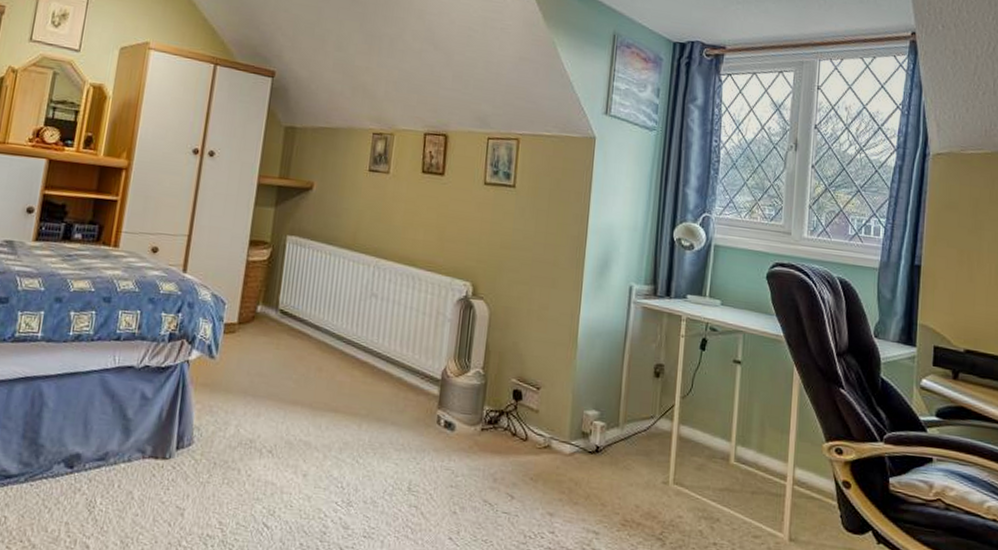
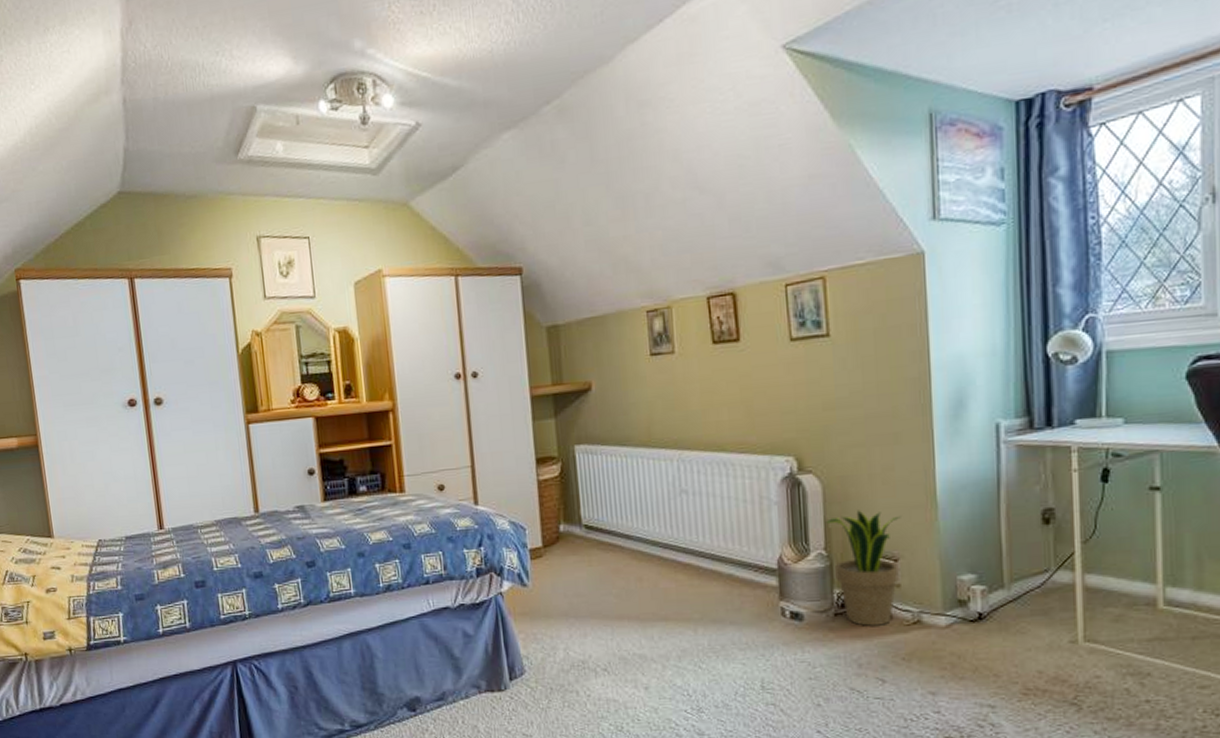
potted plant: none [487,339,548,446] -> present [825,510,901,626]

